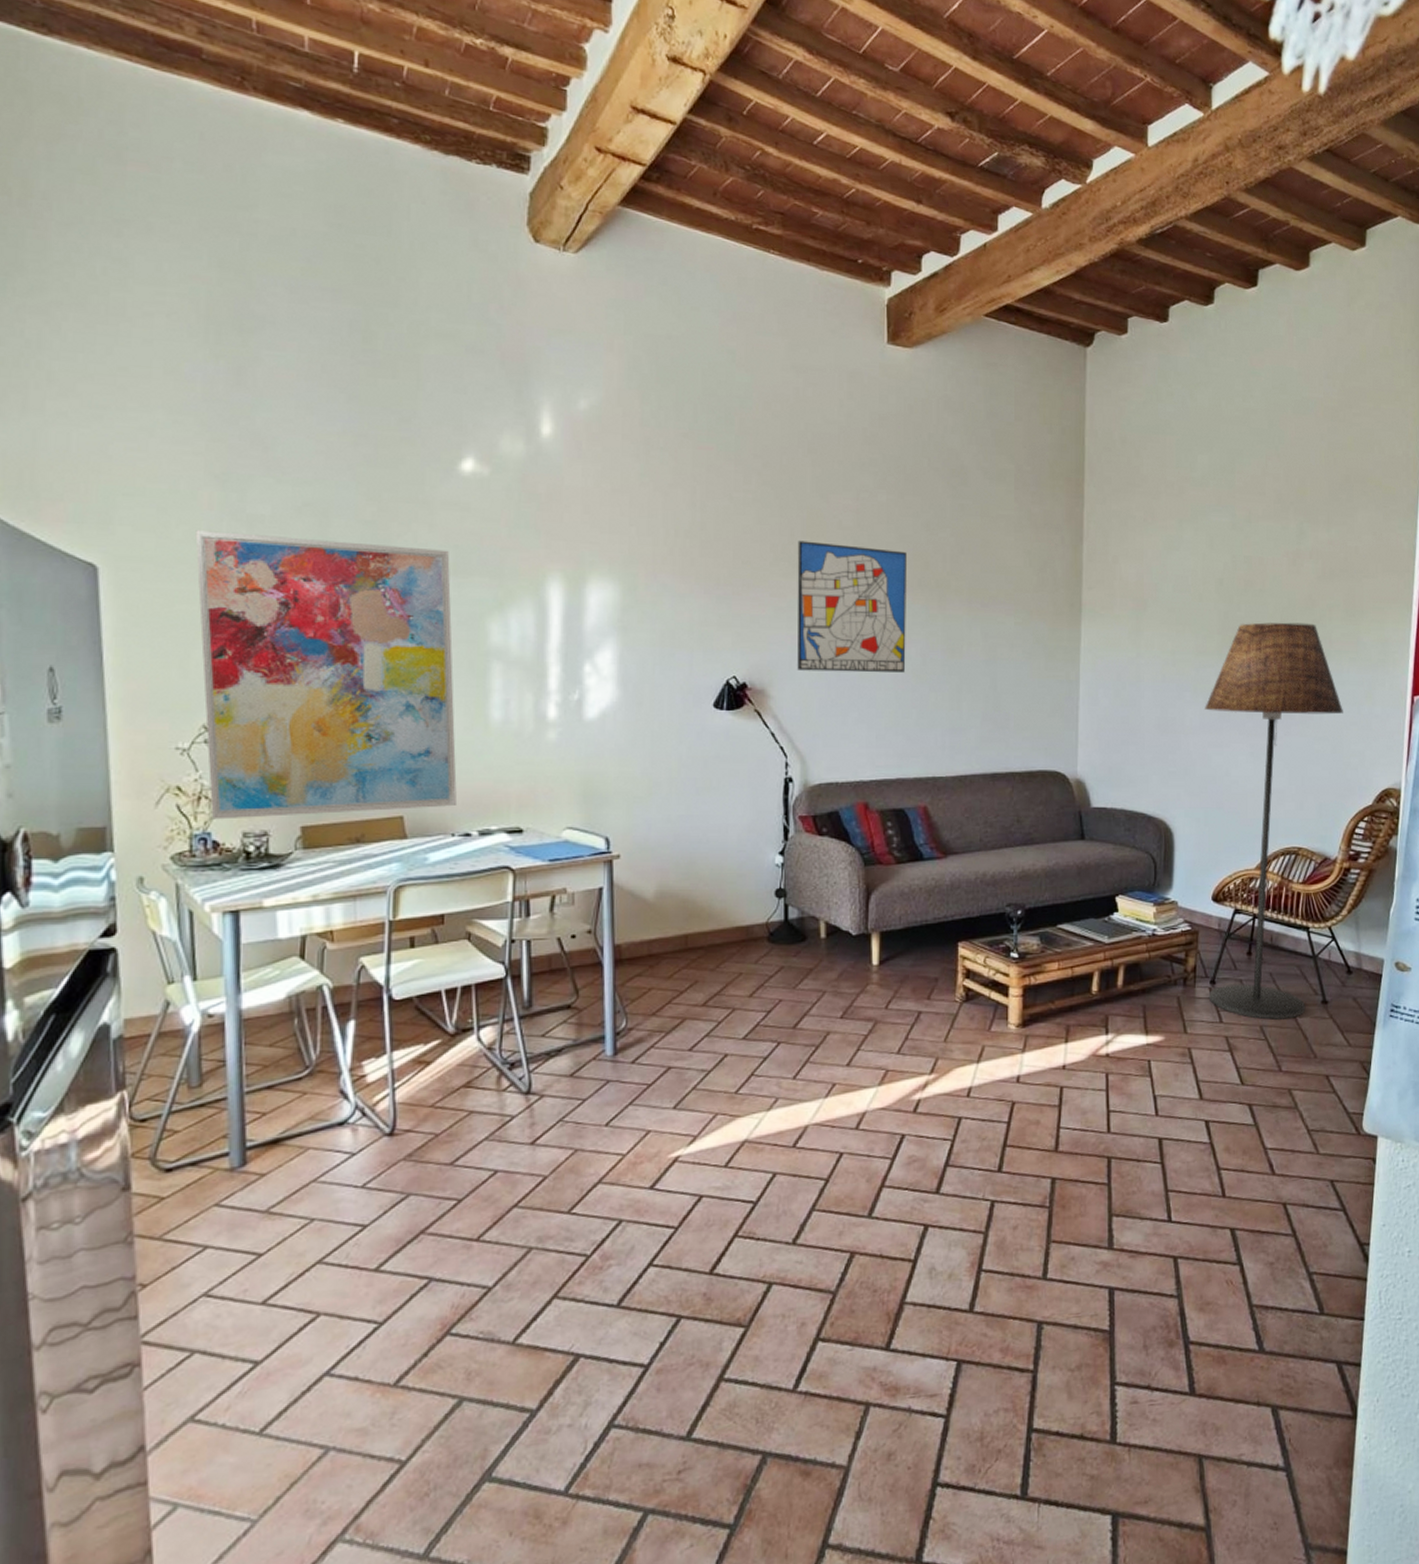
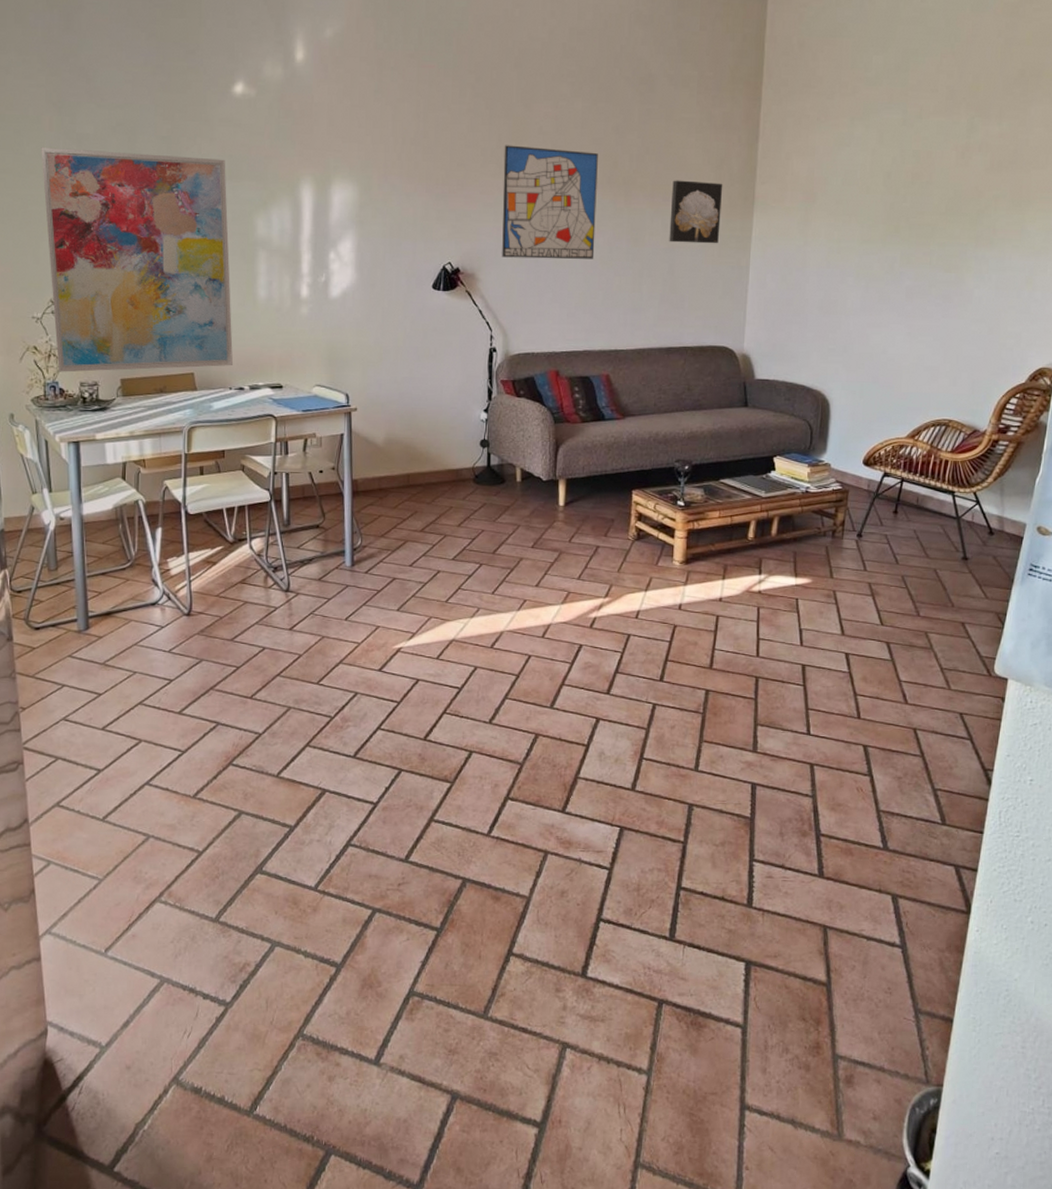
wall art: none [990,583,1047,656] -> present [669,180,723,244]
floor lamp: present [1205,622,1343,1021] -> none [856,212,1003,572]

